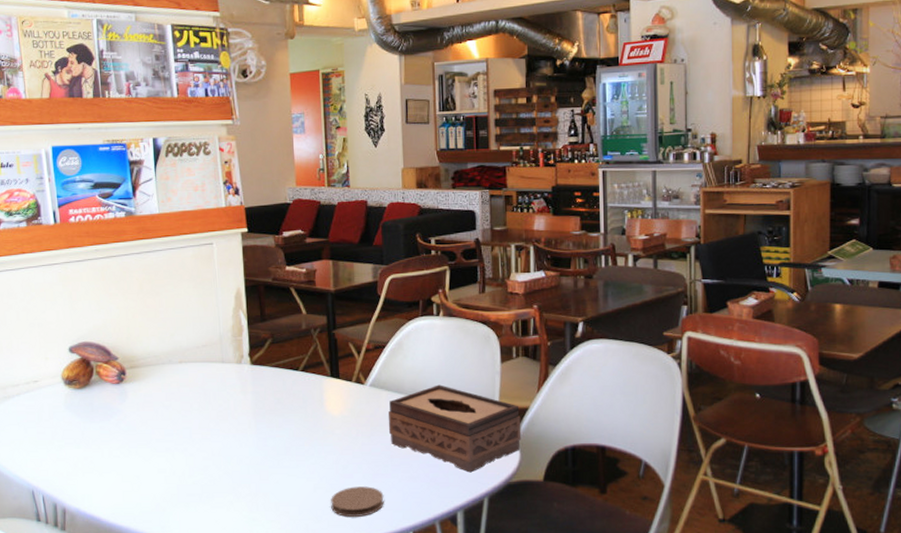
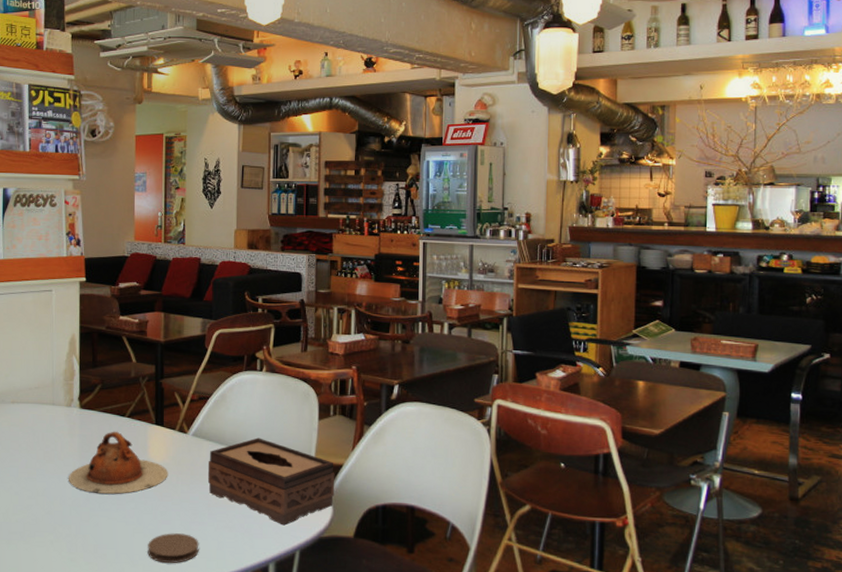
teapot: none [244,386,348,451] -> present [69,431,168,494]

